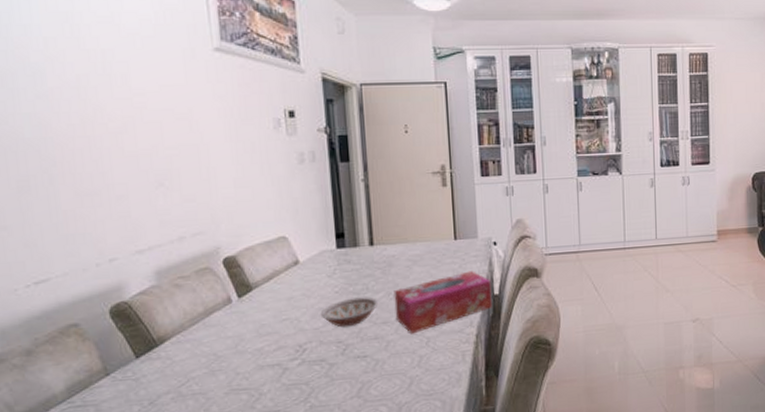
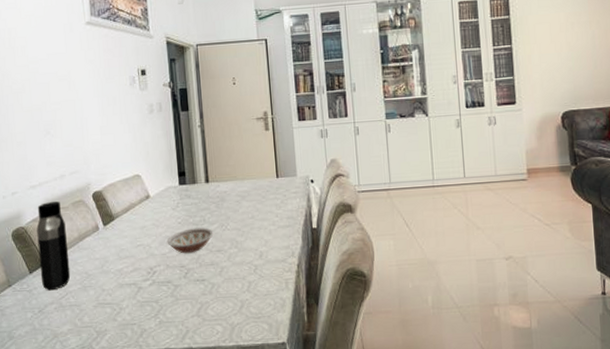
water bottle: none [145,269,194,378] -> present [36,201,71,291]
tissue box: present [393,271,492,335] -> none [226,206,311,262]

